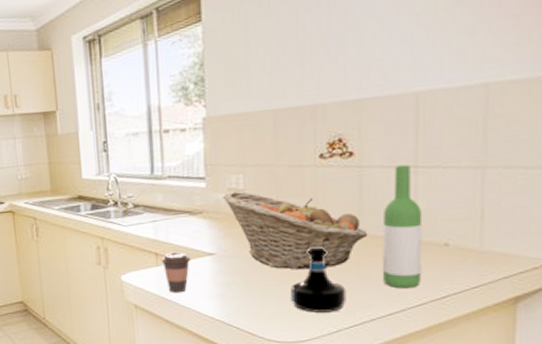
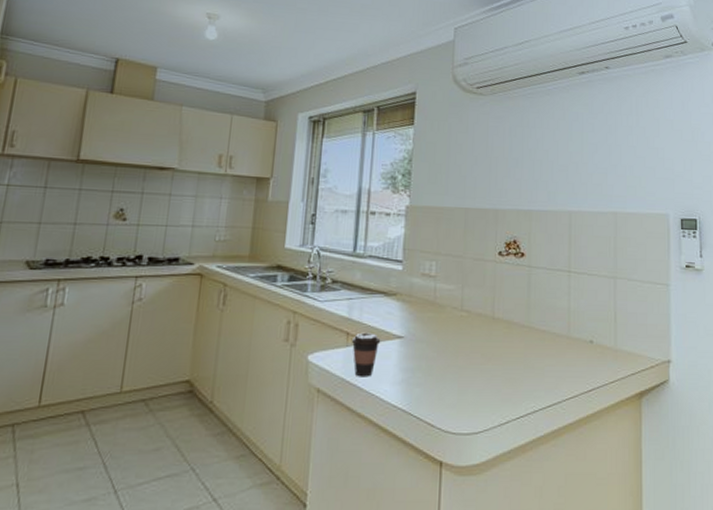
fruit basket: present [222,191,368,270] -> none [415,277,534,358]
tequila bottle: present [291,245,346,313] -> none [468,335,515,403]
wine bottle: present [383,164,423,289] -> none [545,269,574,381]

